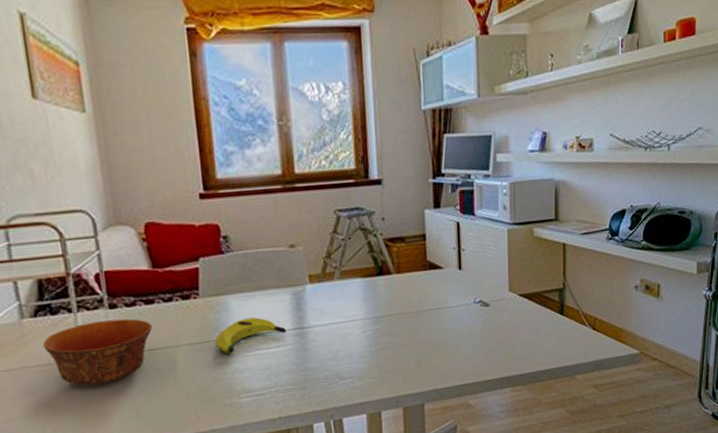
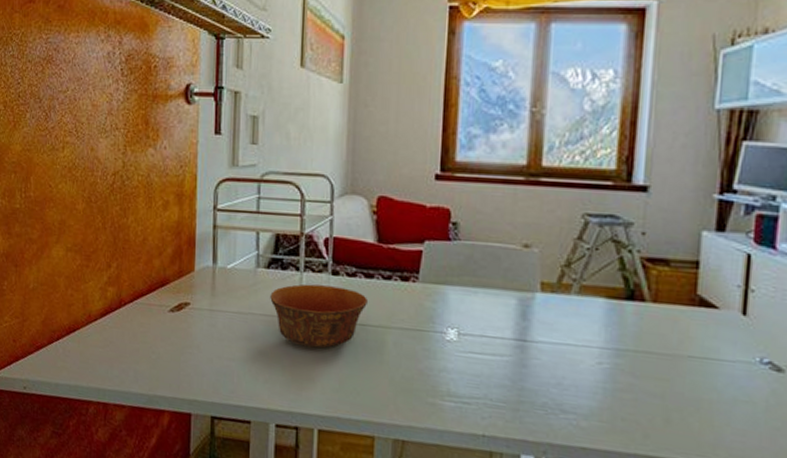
banana: present [214,317,287,355] -> none [426,314,507,350]

